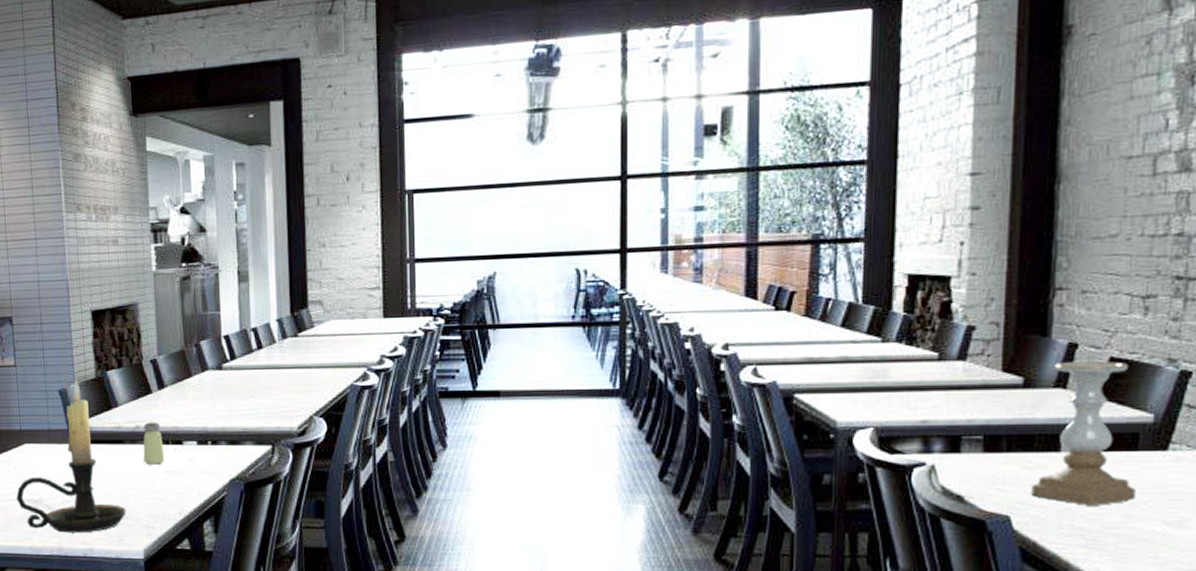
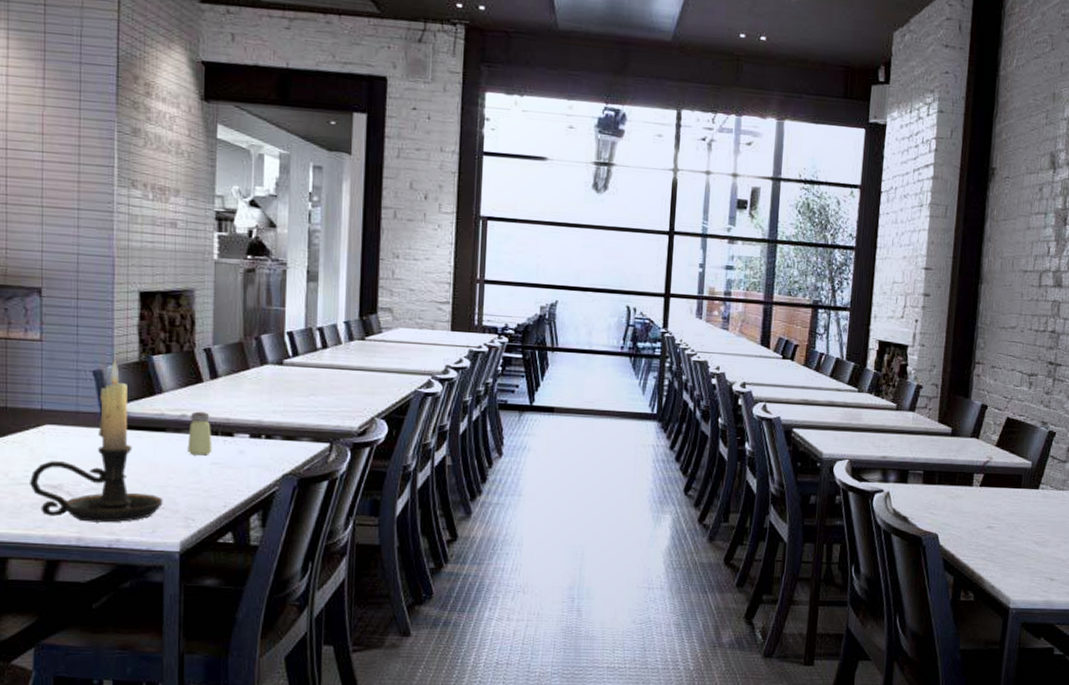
candle holder: present [1031,360,1136,505] -> none [952,418,1018,528]

